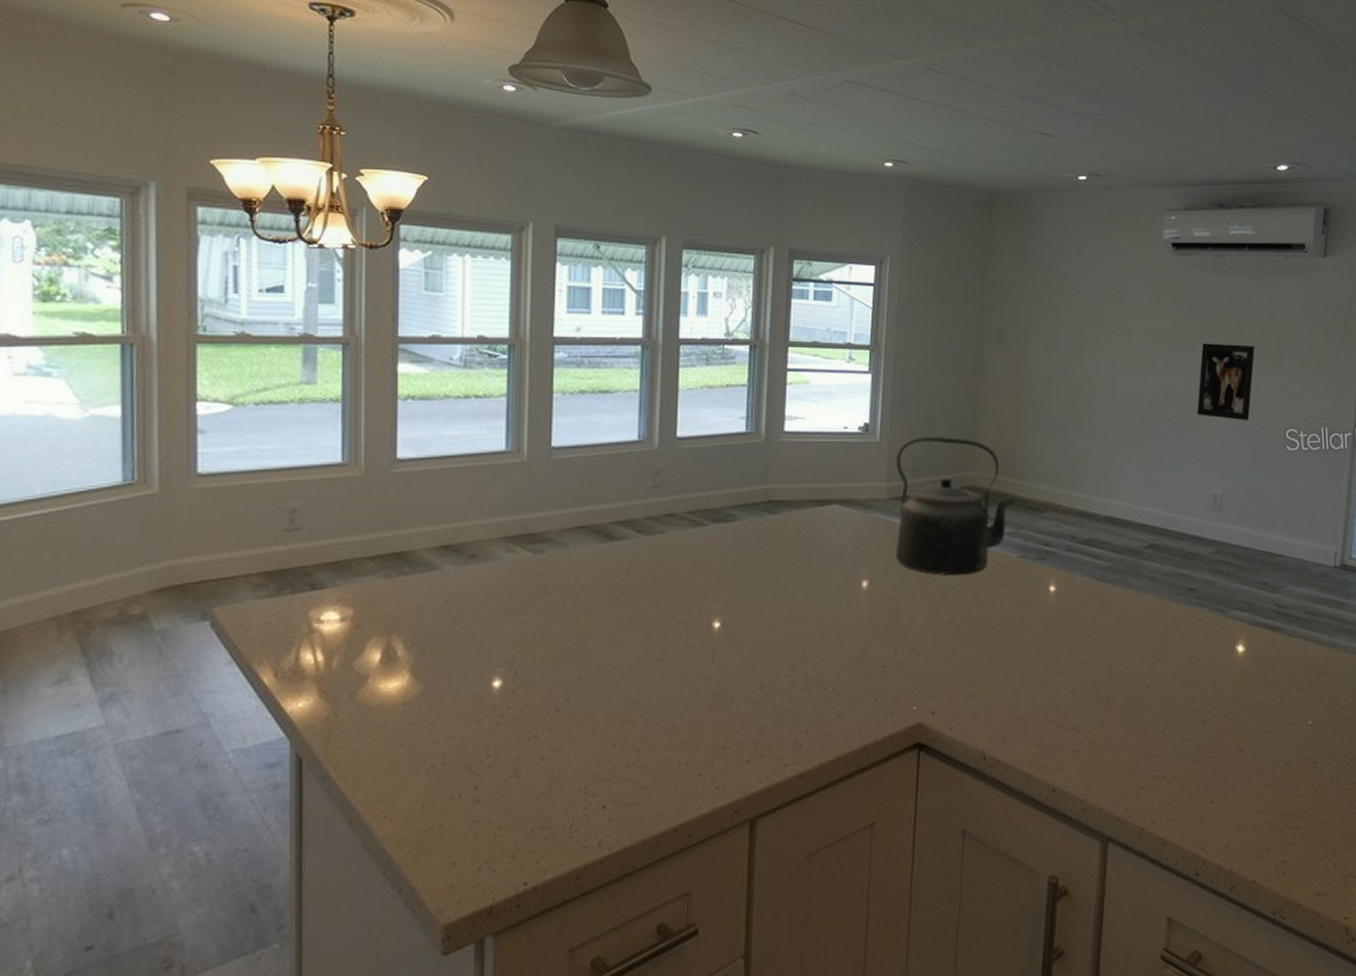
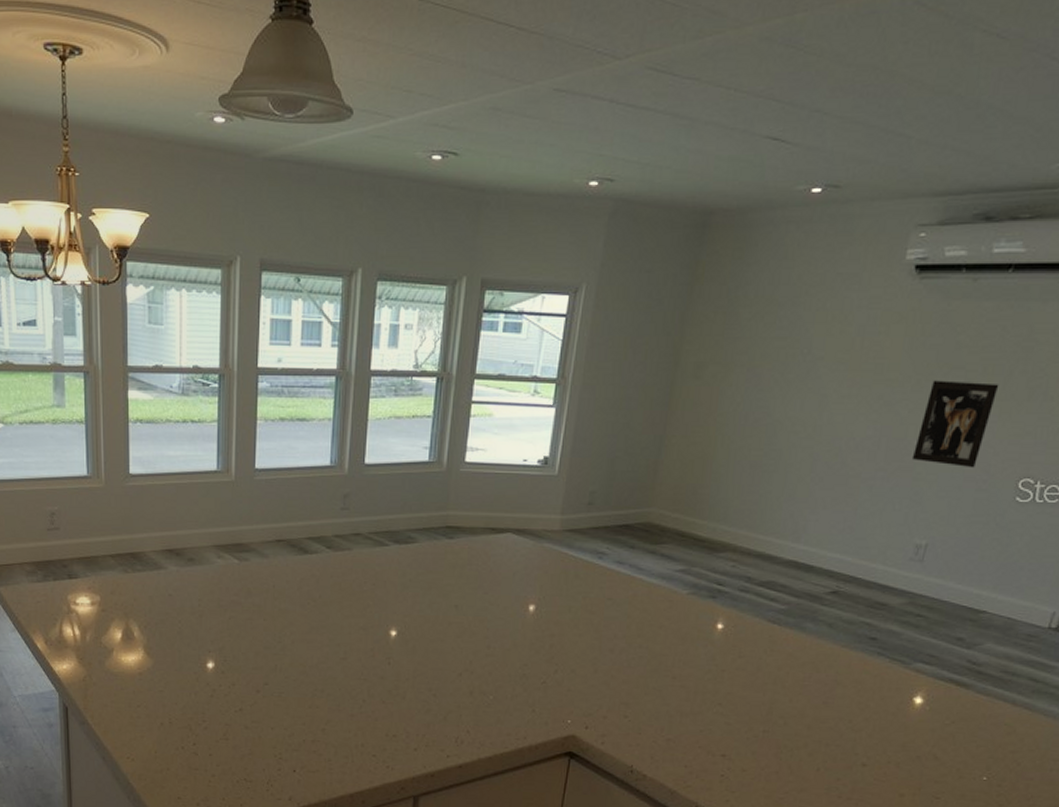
kettle: present [895,436,1016,576] -> none [563,471,693,607]

